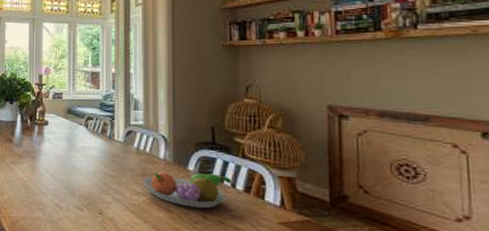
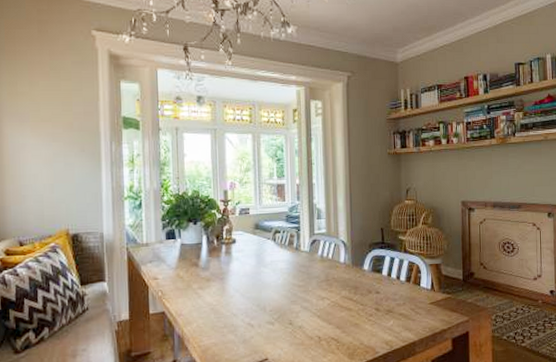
fruit bowl: present [141,171,232,209] -> none [325,270,397,303]

